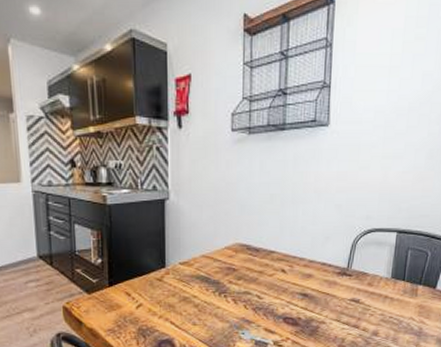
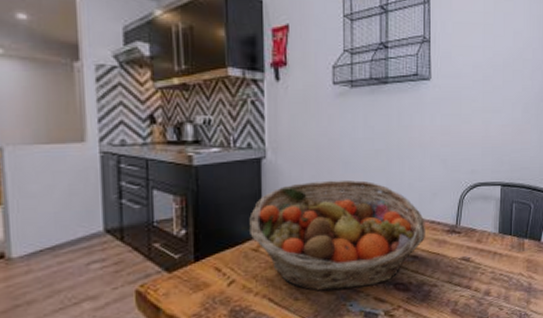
fruit basket: none [154,221,317,320] -> present [249,179,425,292]

